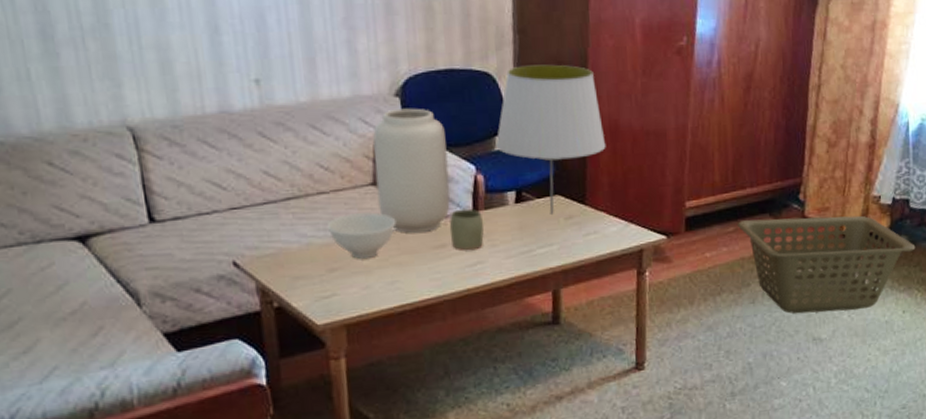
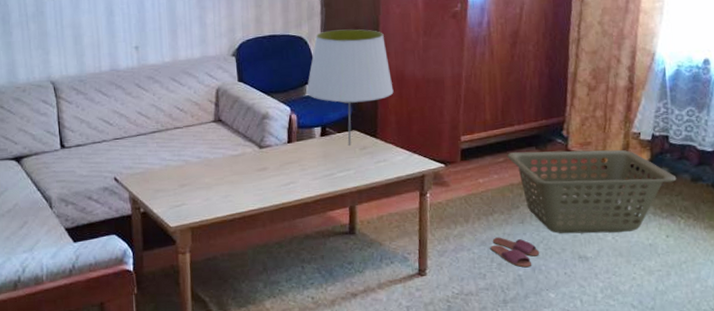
bowl: present [326,212,396,259] -> none [180,143,230,178]
vase: present [373,108,450,233] -> none [215,64,271,159]
mug: present [449,208,485,250] -> none [269,140,296,173]
slippers: none [717,320,772,354] -> present [490,237,540,268]

